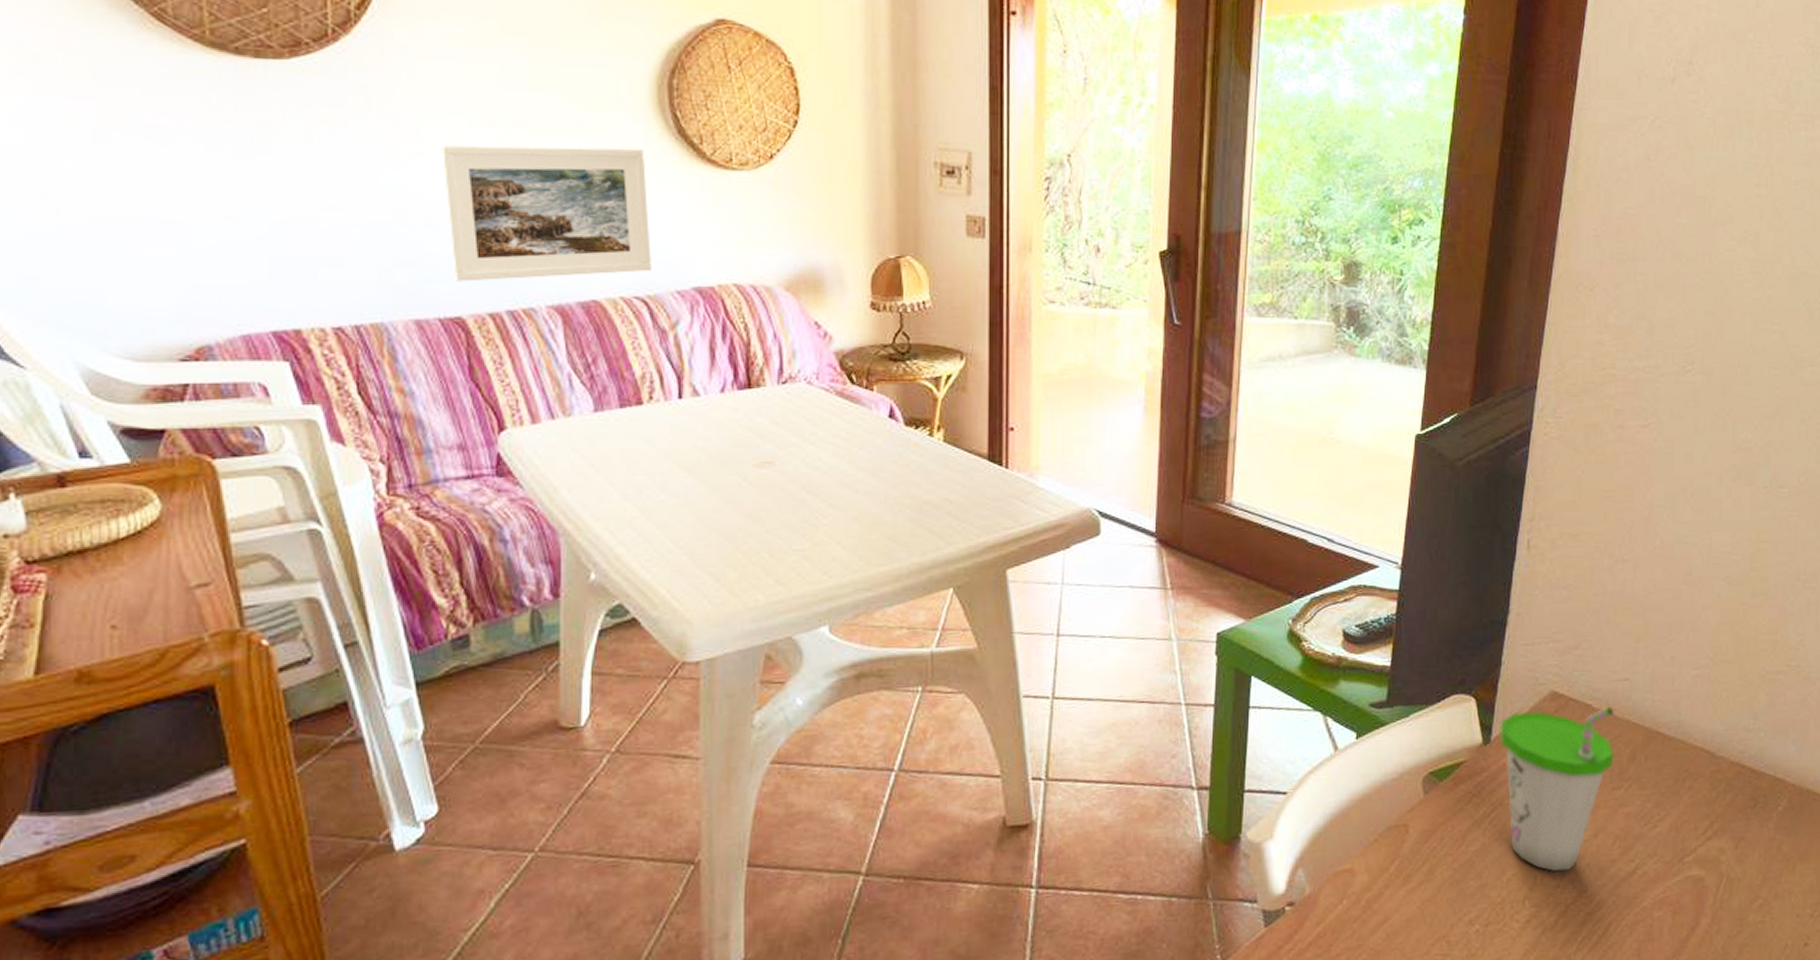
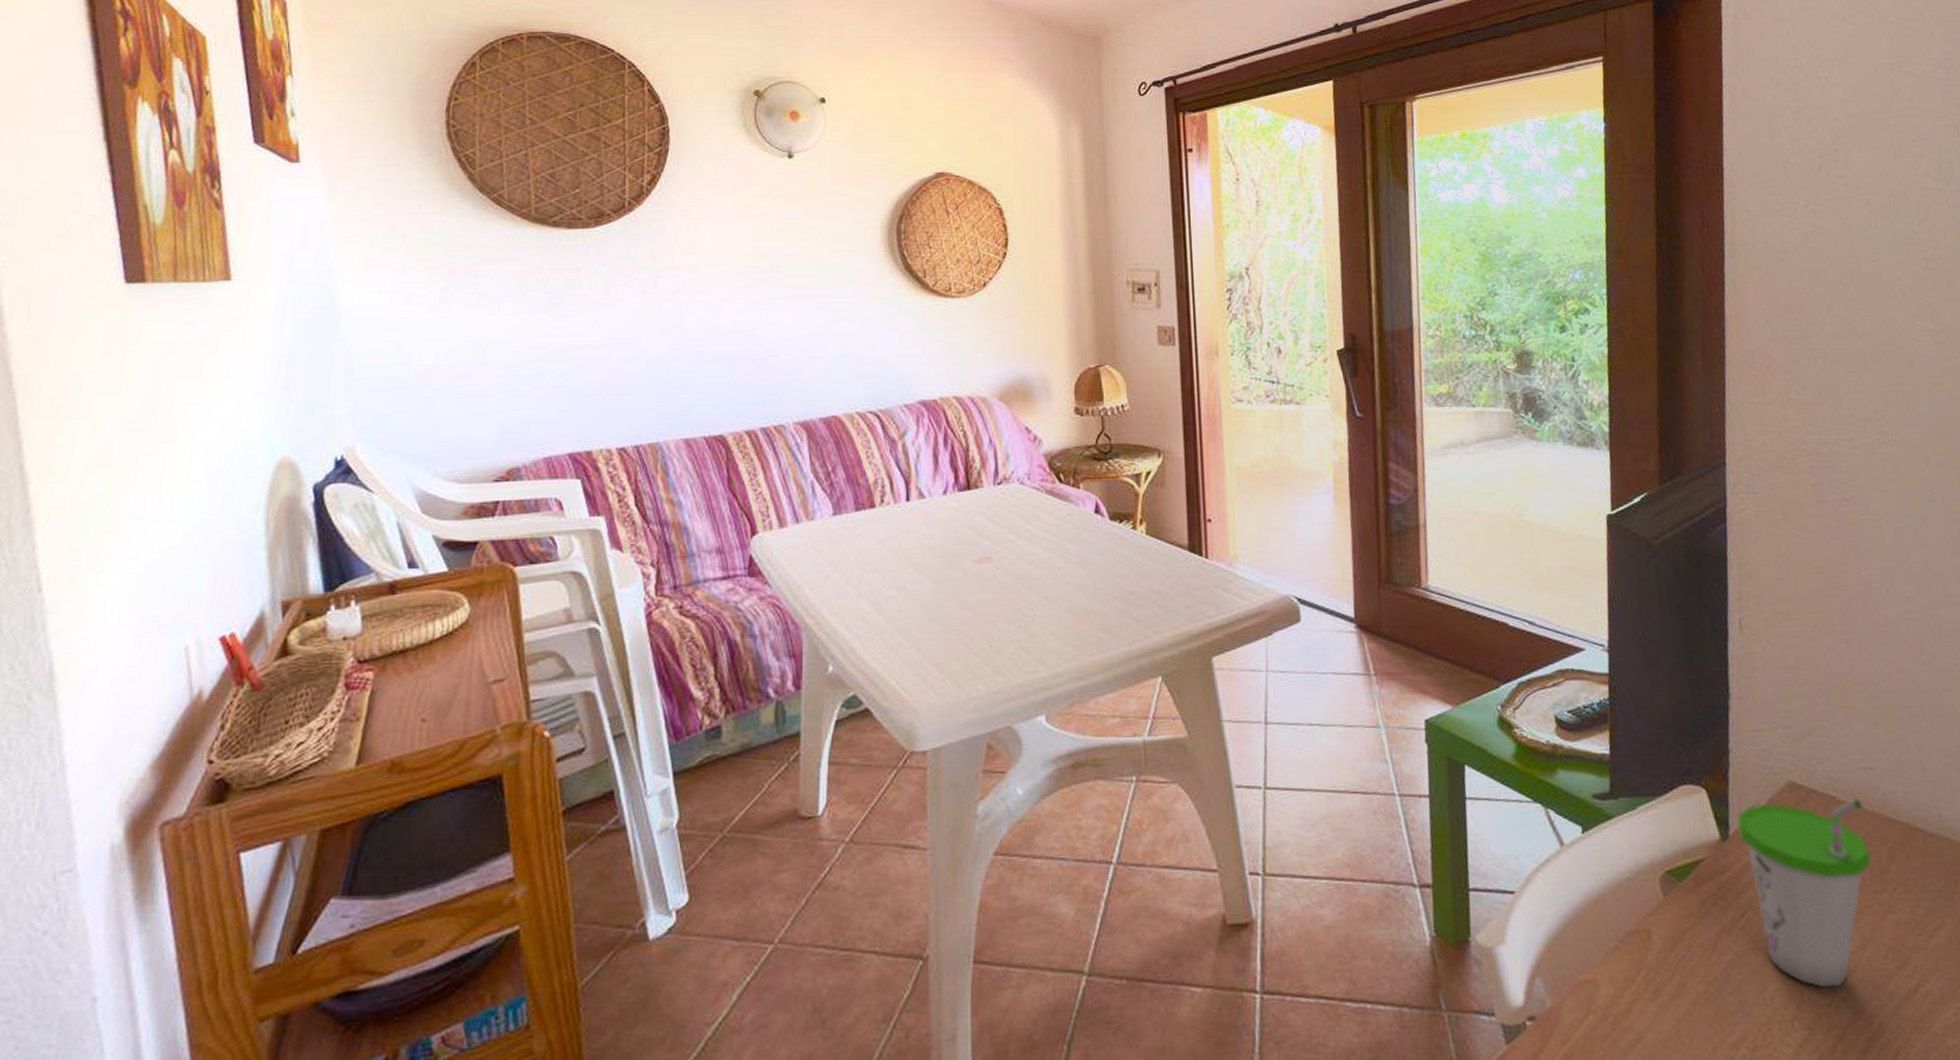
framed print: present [441,144,651,282] -> none [710,283,883,405]

